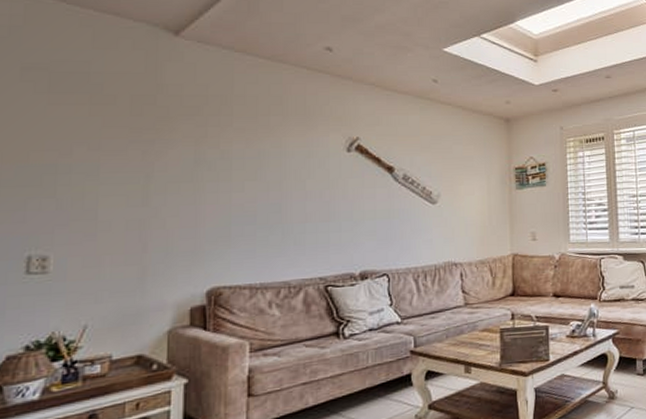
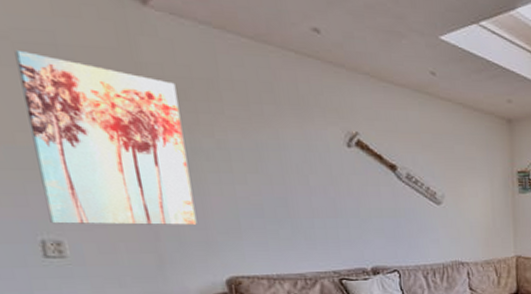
wall art: none [41,78,191,239] -> present [14,49,197,225]

